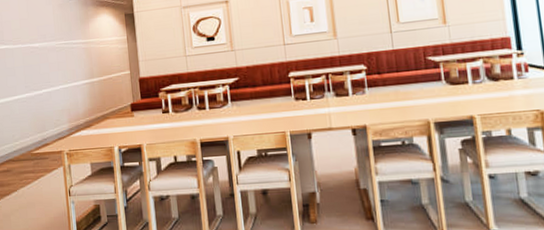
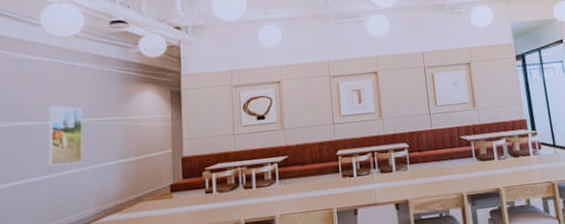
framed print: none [23,29,55,85] -> present [48,105,82,166]

